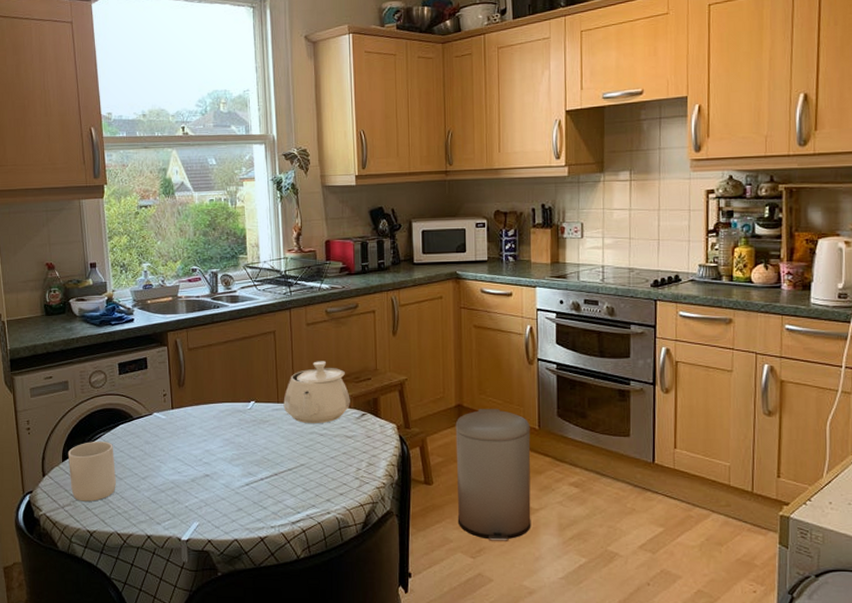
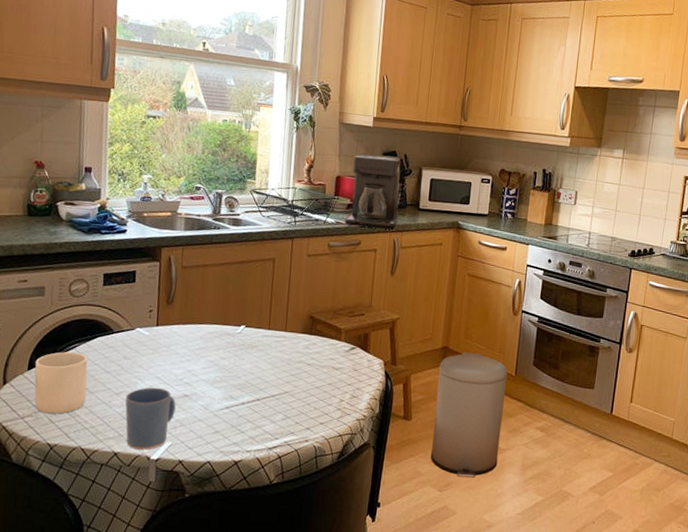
mug: none [151,469,199,531] -> present [125,387,176,450]
teapot: present [283,361,350,424] -> none [274,292,342,354]
coffee maker: none [339,212,393,289] -> present [345,153,402,229]

